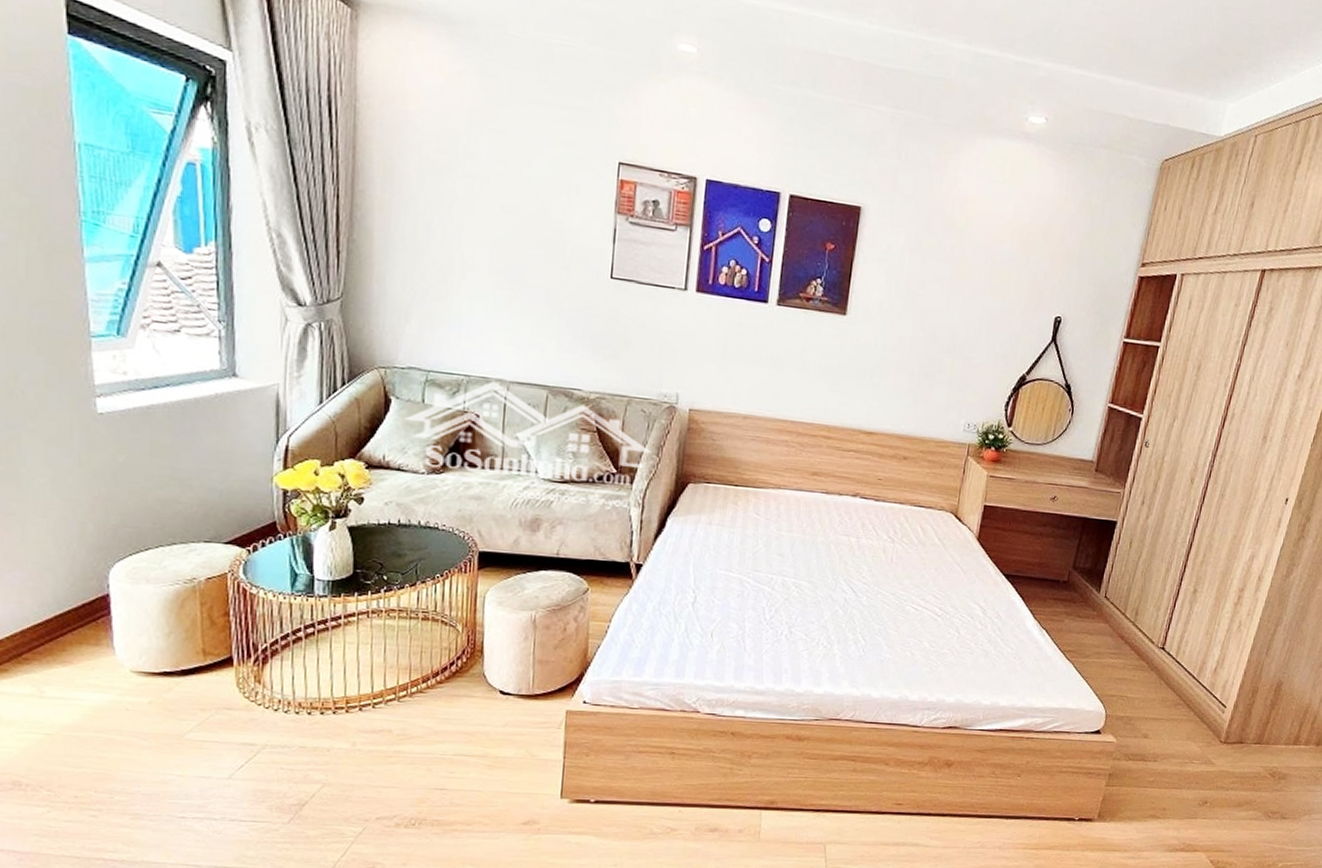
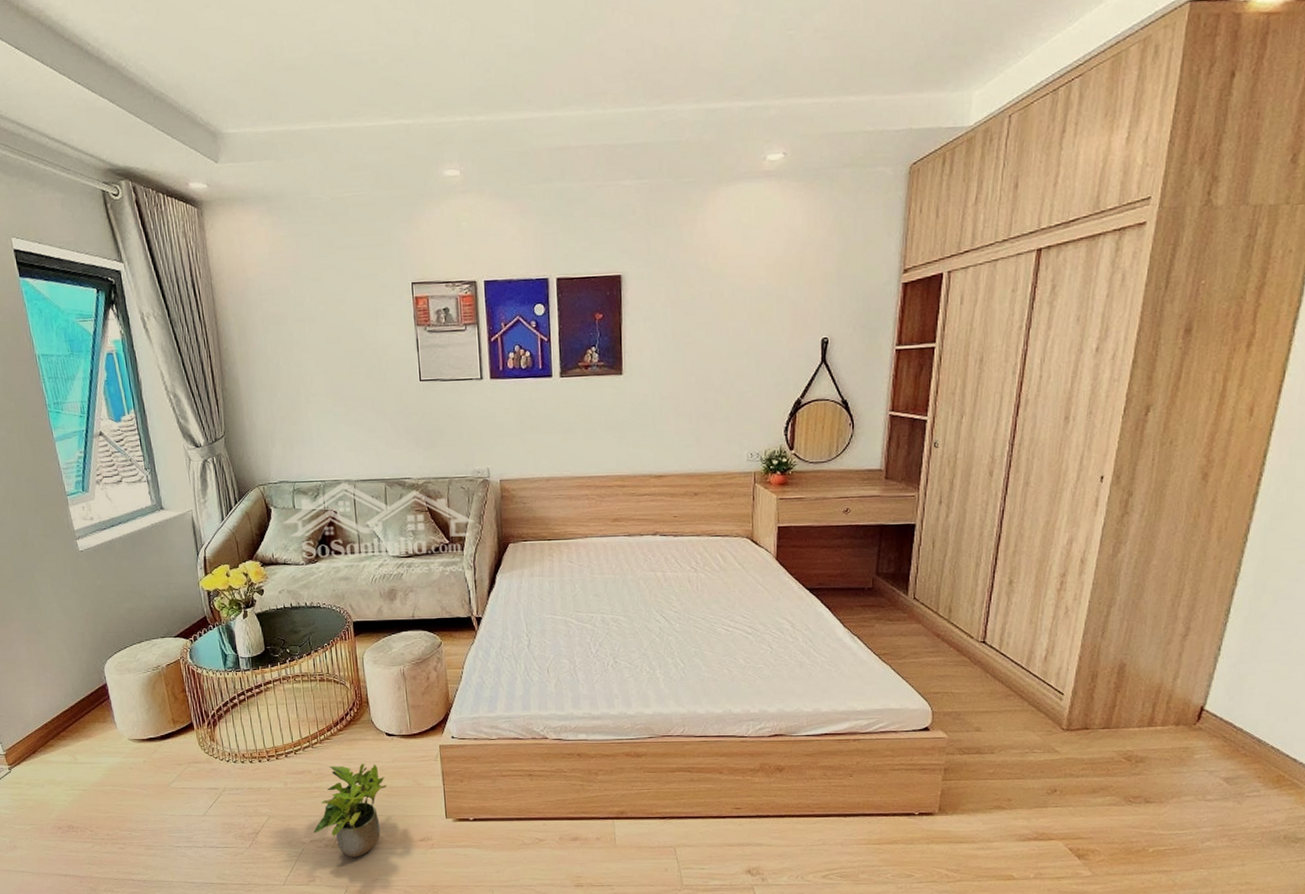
potted plant: none [383,725,492,841] -> present [314,764,387,857]

